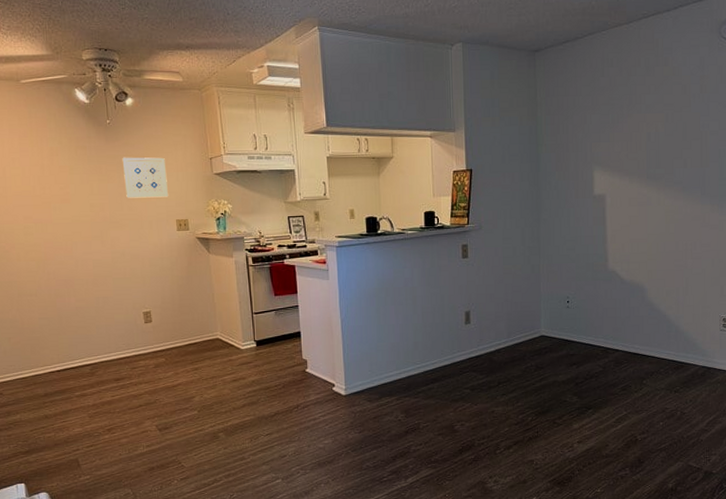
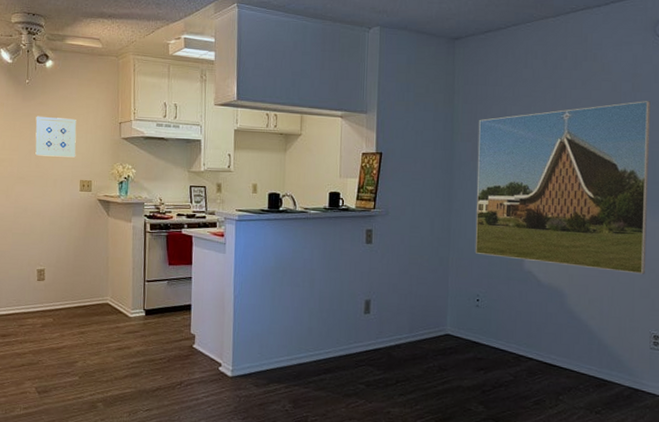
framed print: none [561,101,717,265] -> present [475,101,651,274]

